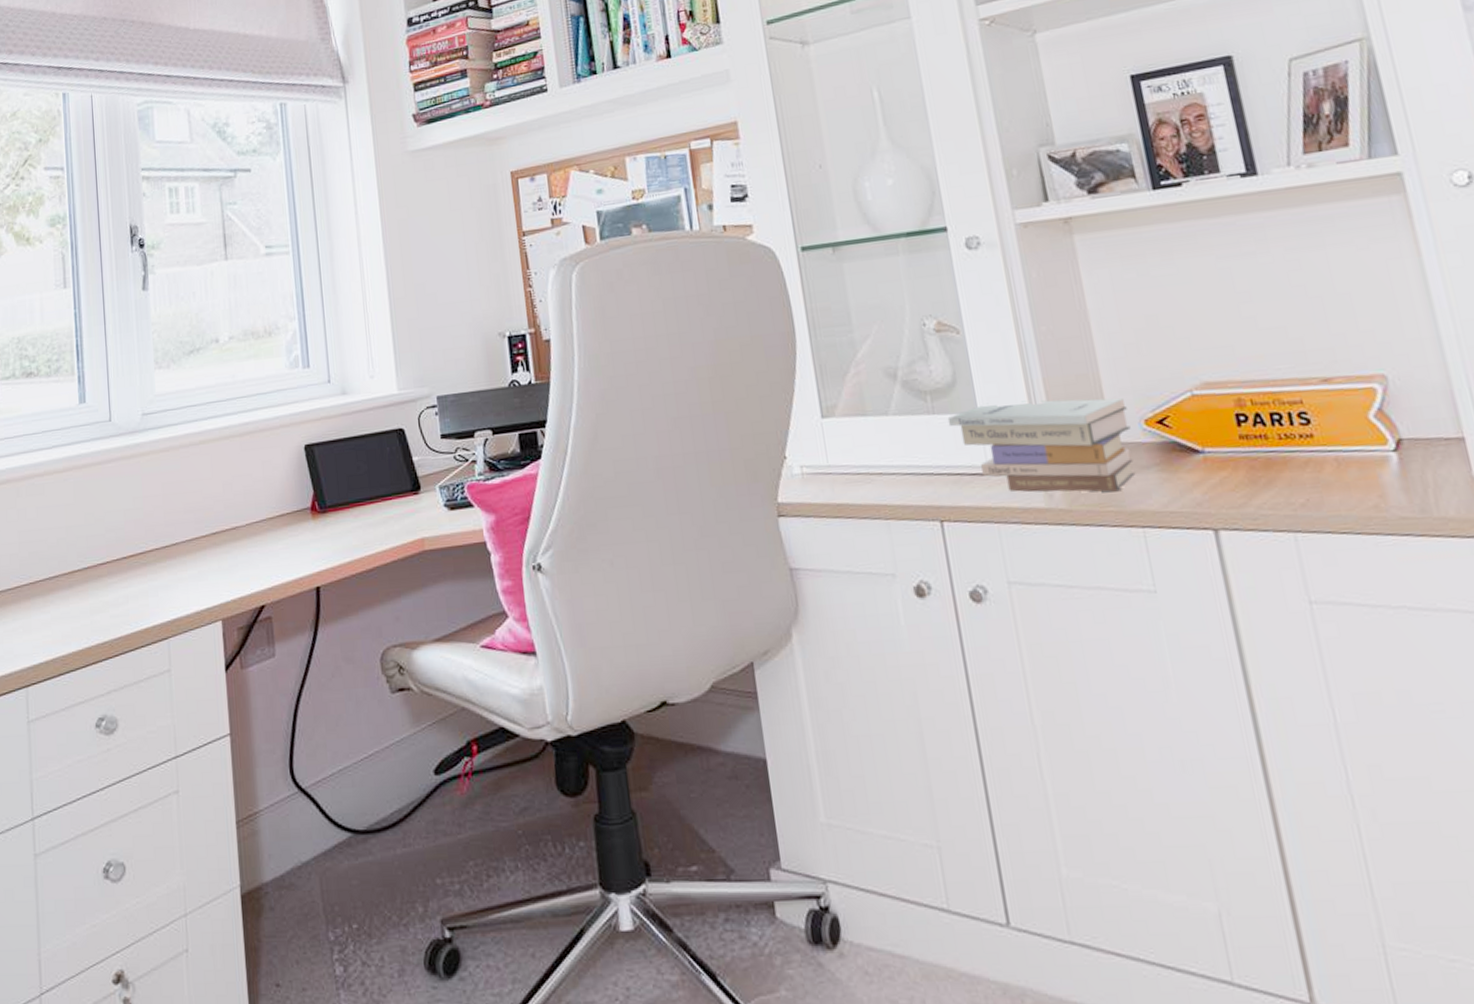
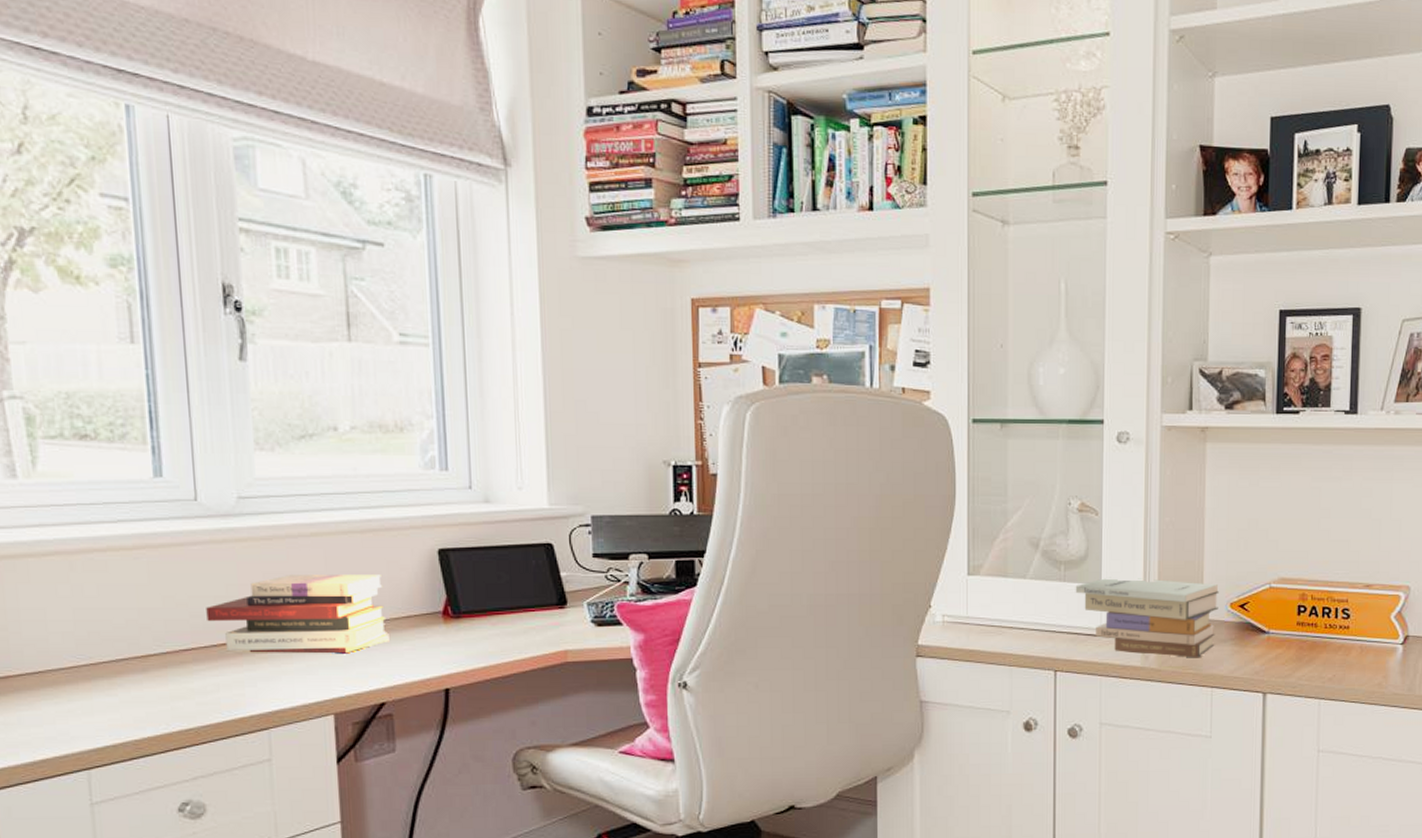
books: none [118,476,265,563] -> present [206,575,388,654]

